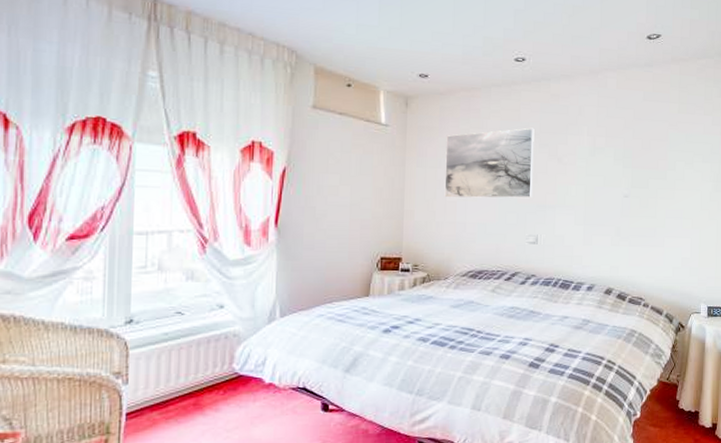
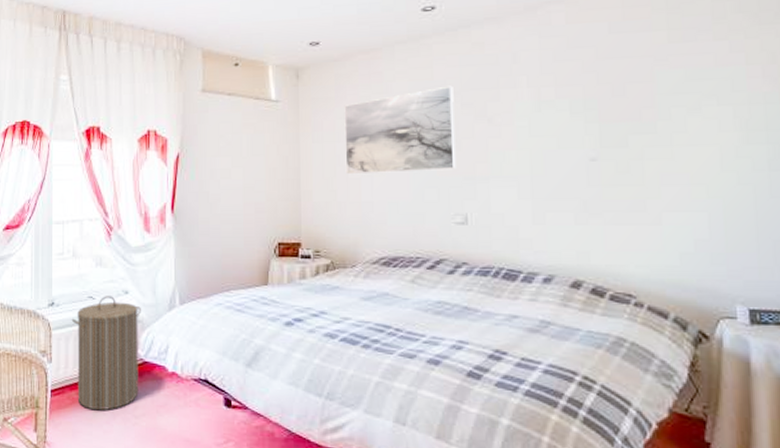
laundry hamper: none [154,311,238,429] -> present [71,296,141,411]

